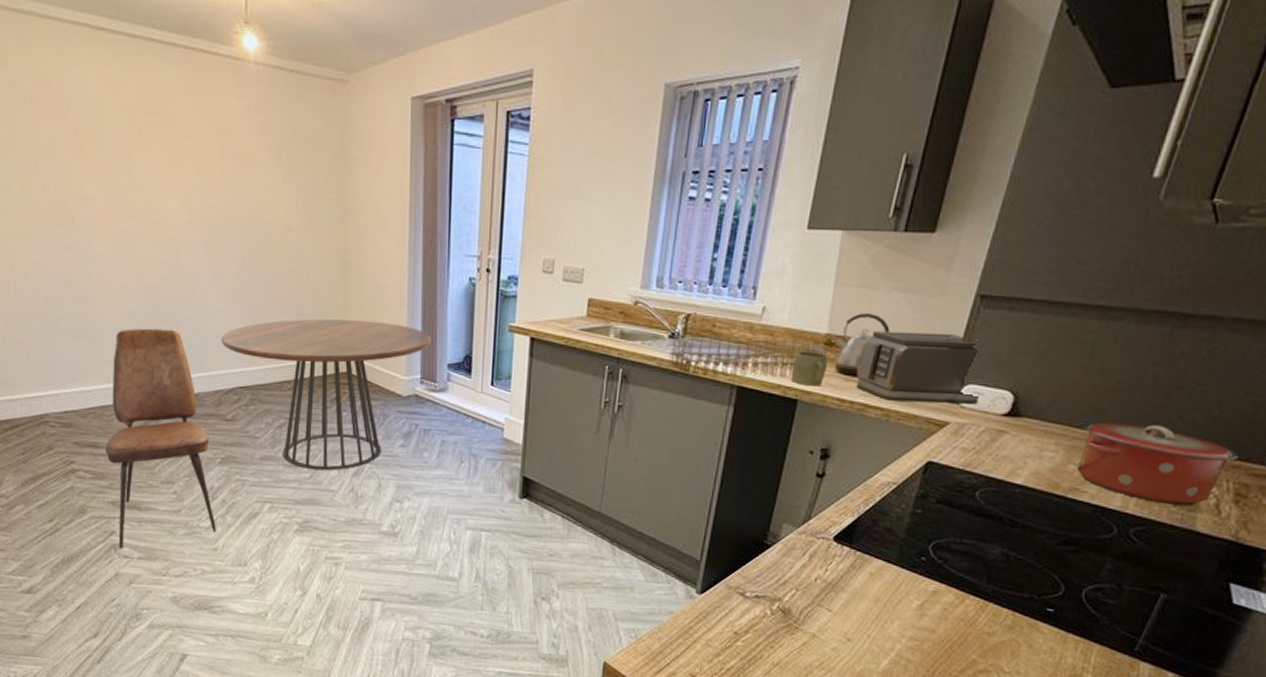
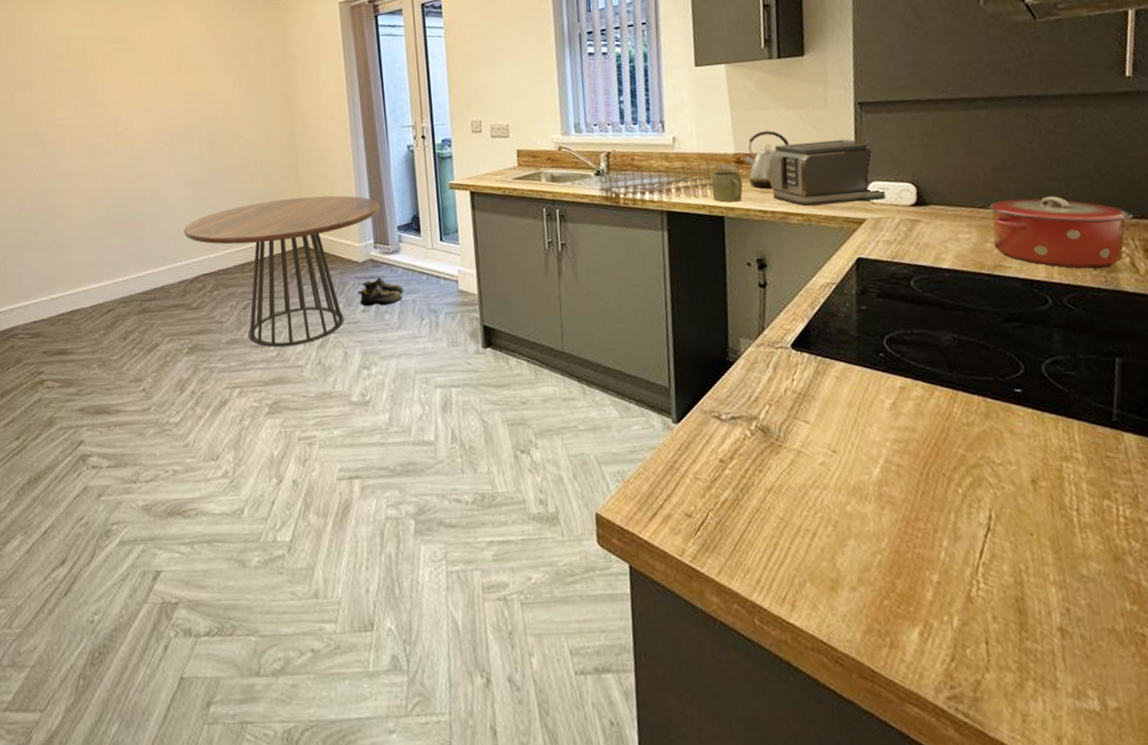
dining chair: present [104,328,217,549] -> none [73,228,188,459]
shoe: none [399,413,447,443] -> present [358,276,404,307]

